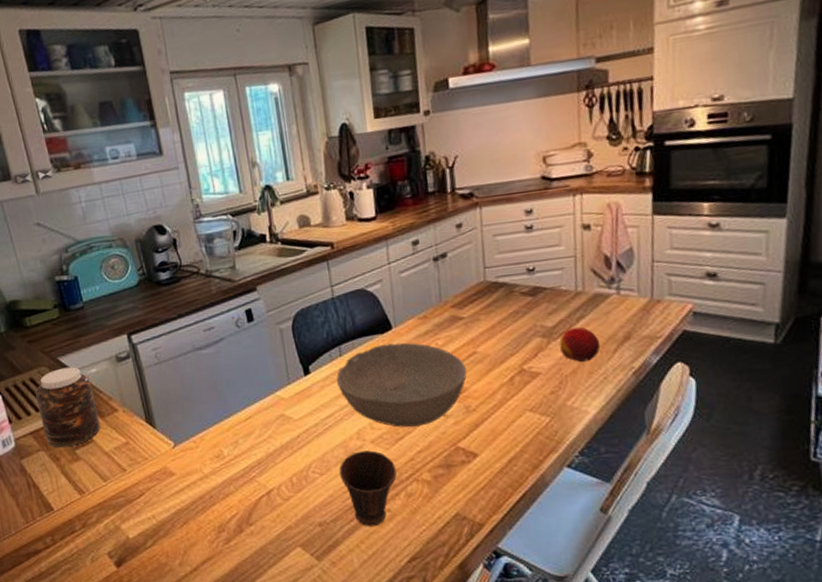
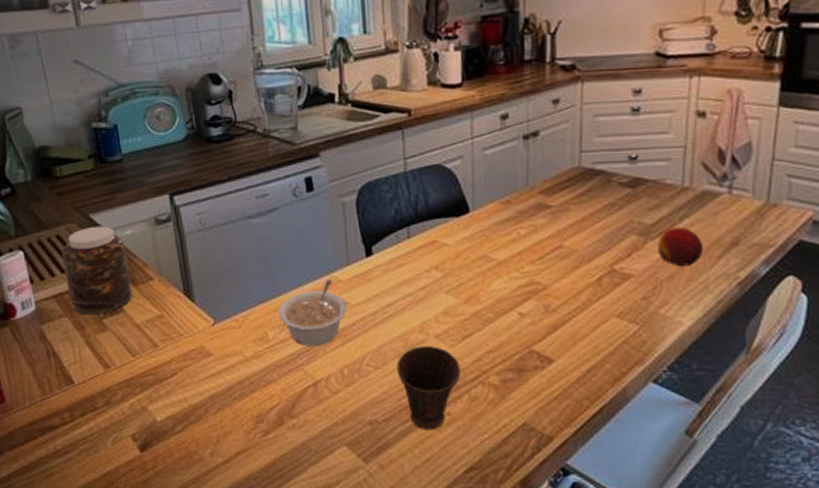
legume: none [230,398,292,460] -> present [277,280,348,347]
bowl: present [336,342,467,427] -> none [401,229,550,323]

